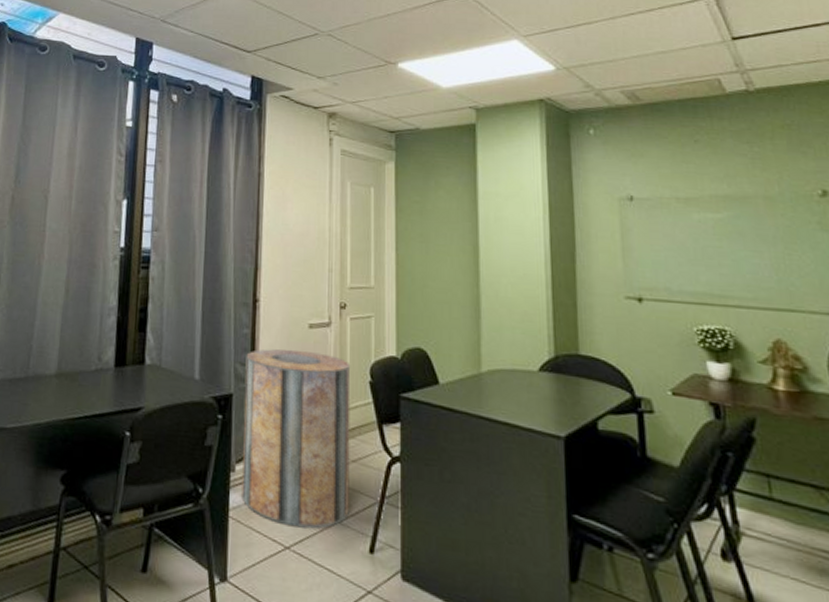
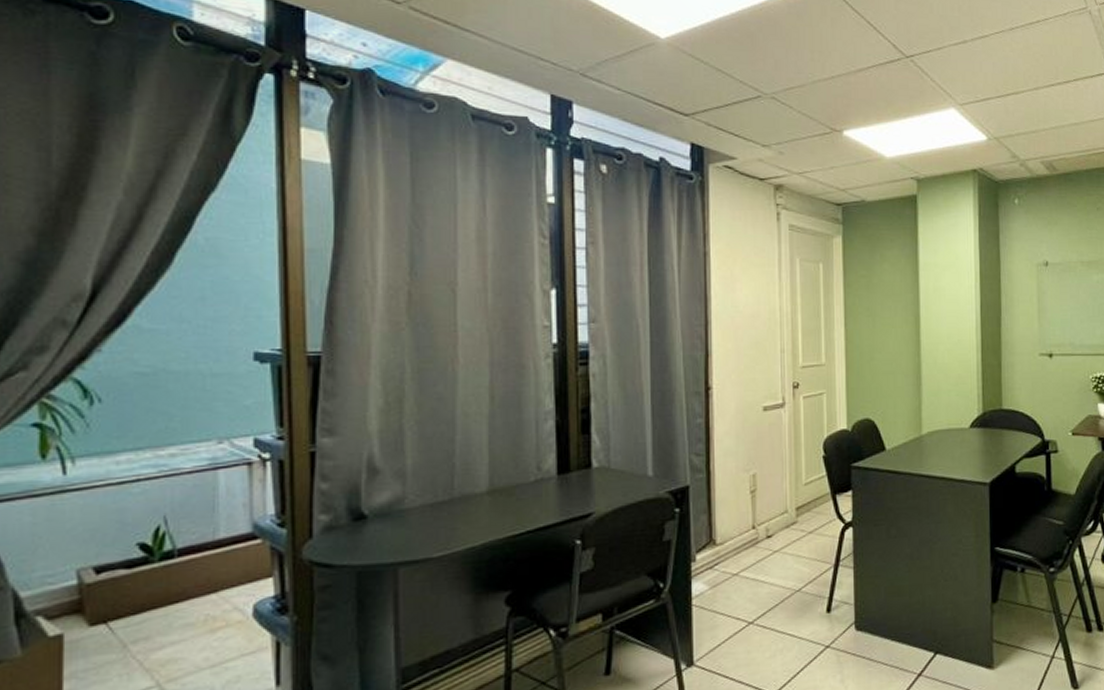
trash can: present [241,349,351,529] -> none [701,433,807,603]

